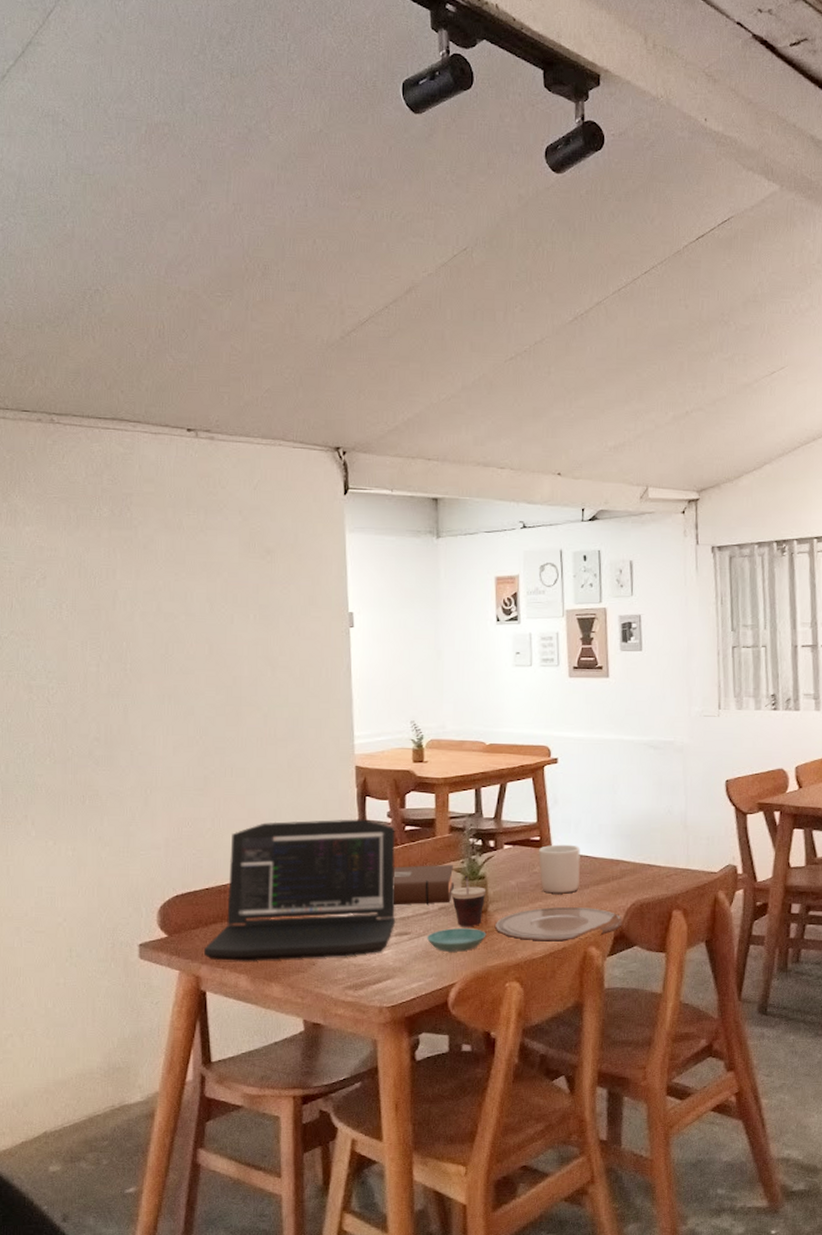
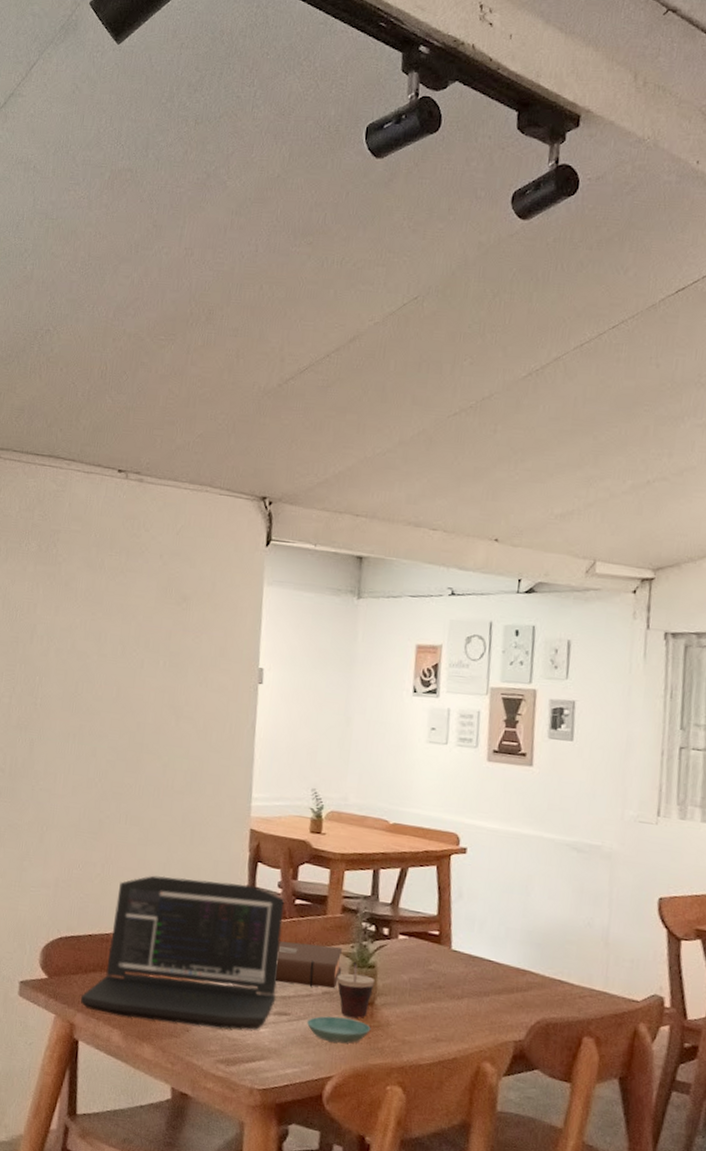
plate: present [494,907,623,941] -> none [380,1009,525,1052]
mug: present [539,844,580,894] -> none [435,942,483,999]

